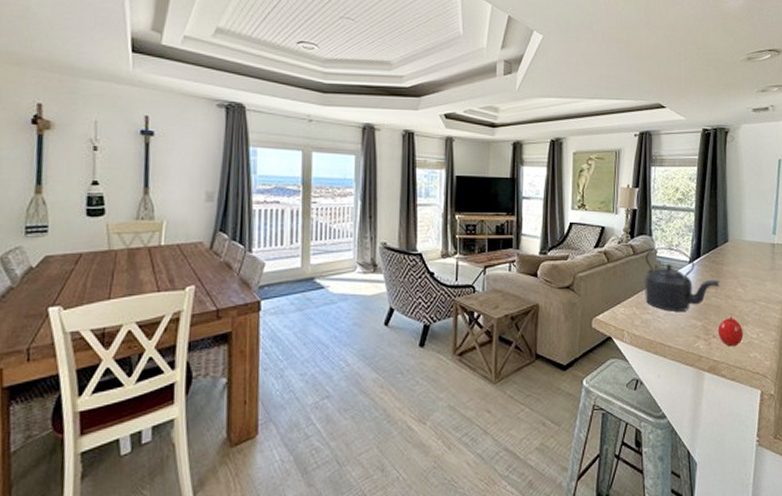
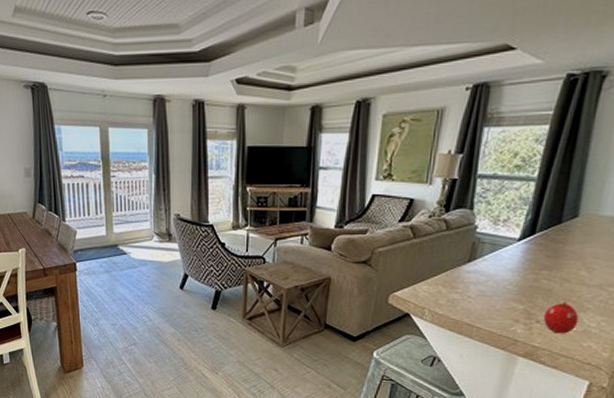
kettle: present [644,247,720,311] -> none [455,222,558,293]

